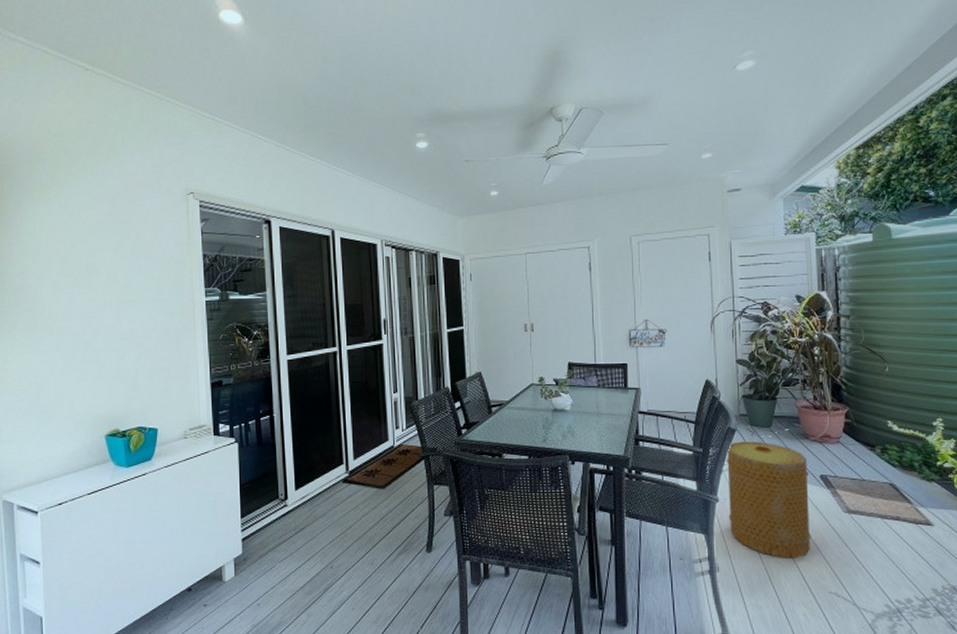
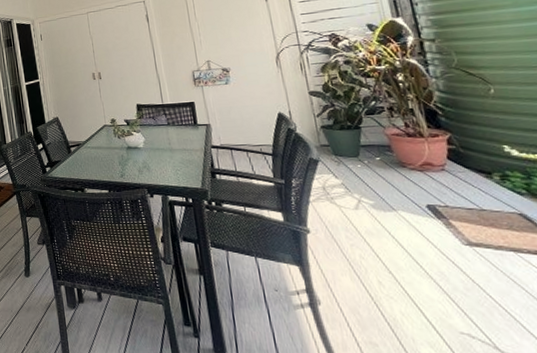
basket: present [726,441,811,558] -> none [311,171,427,294]

